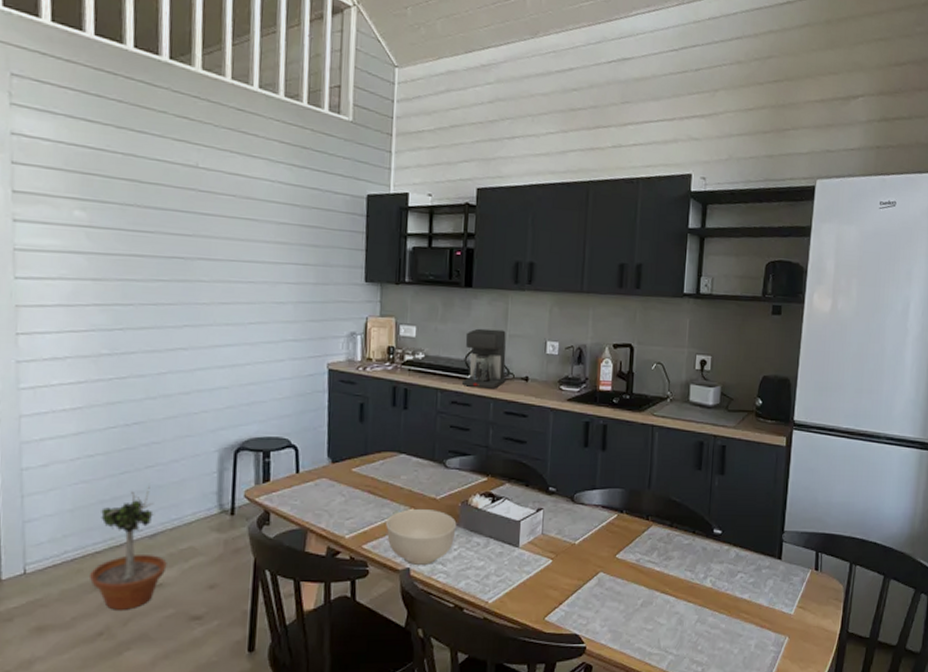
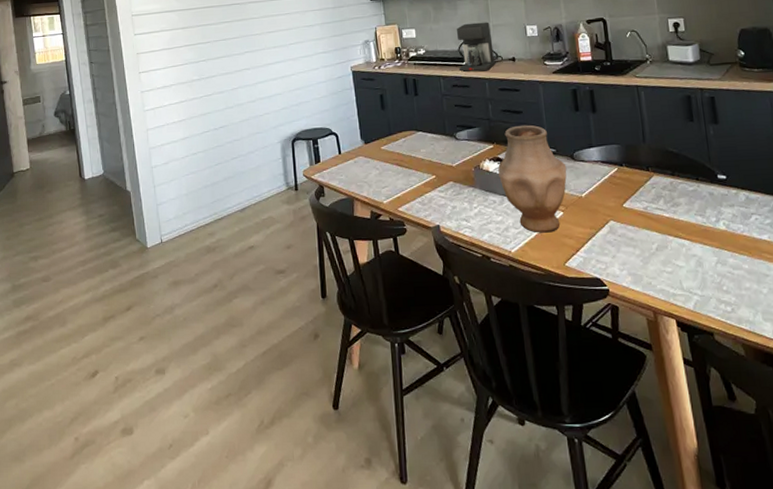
potted tree: present [88,486,167,610] -> none [203,173,255,268]
bowl: present [386,508,457,565] -> none [414,175,474,222]
vase: none [488,457,564,583] -> present [498,125,567,233]

